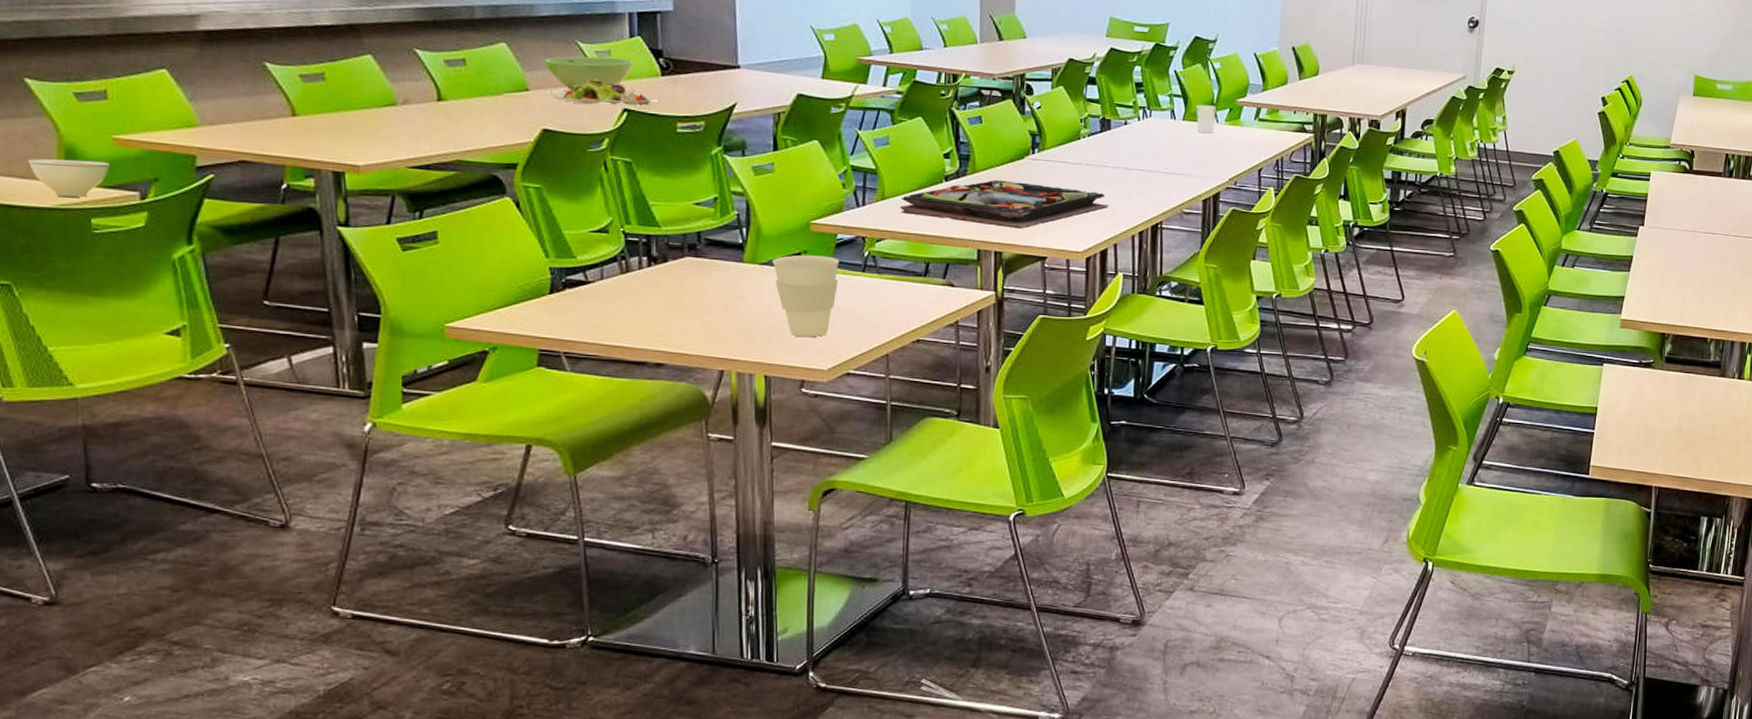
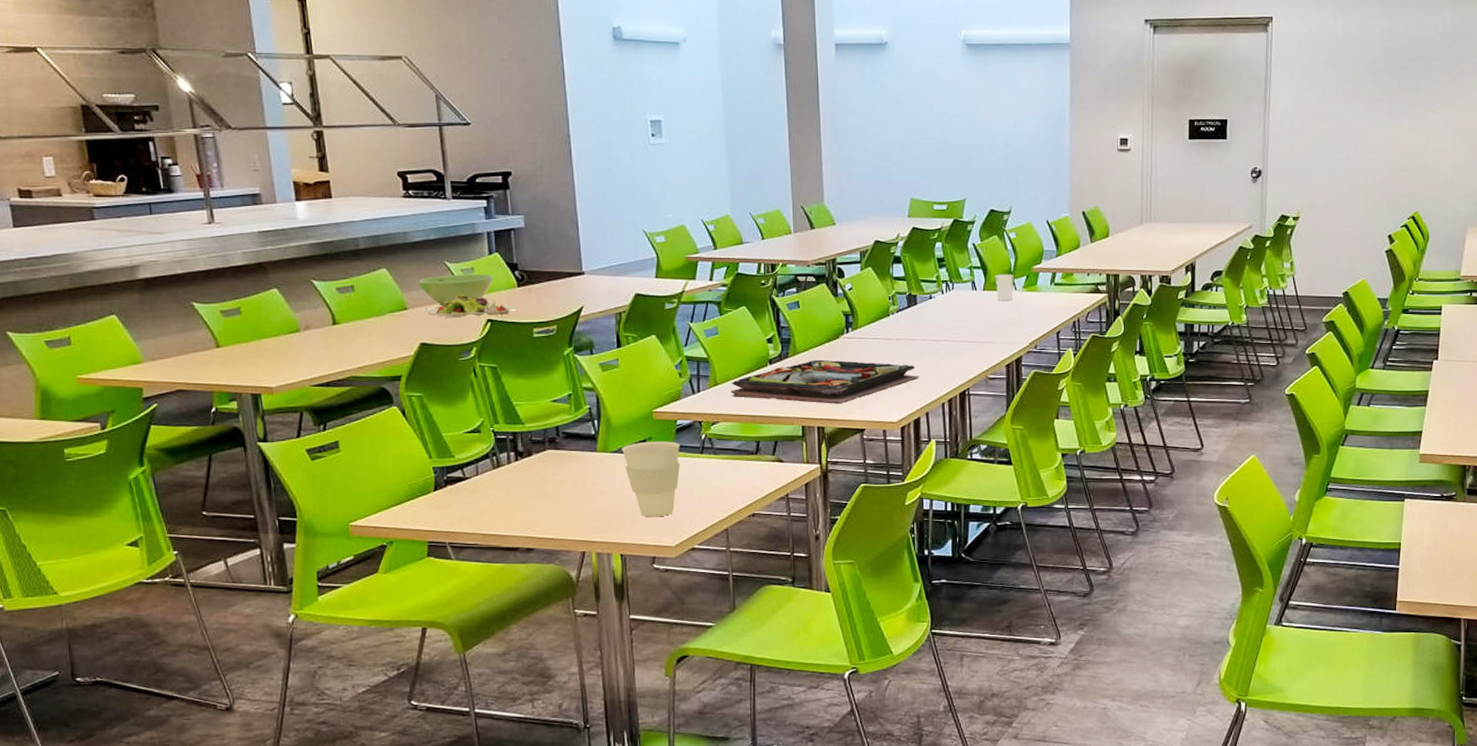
bowl: present [27,158,111,197] -> none [12,398,77,431]

